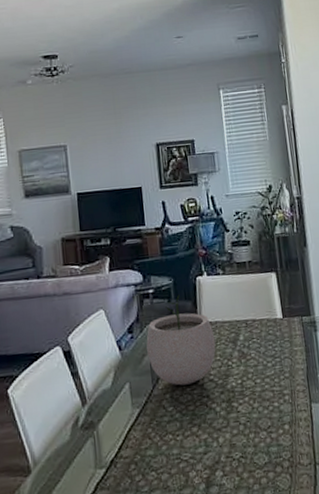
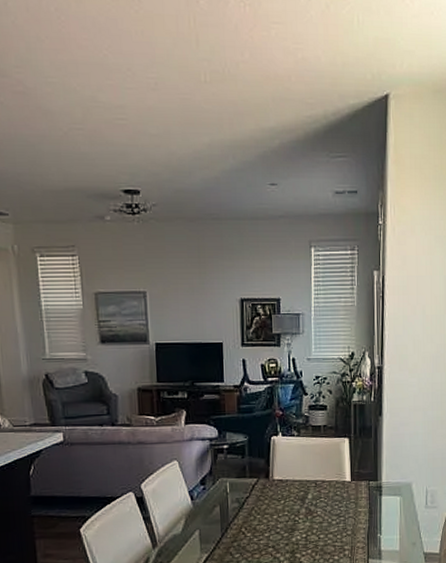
plant pot: present [146,294,216,386] -> none [218,452,285,536]

